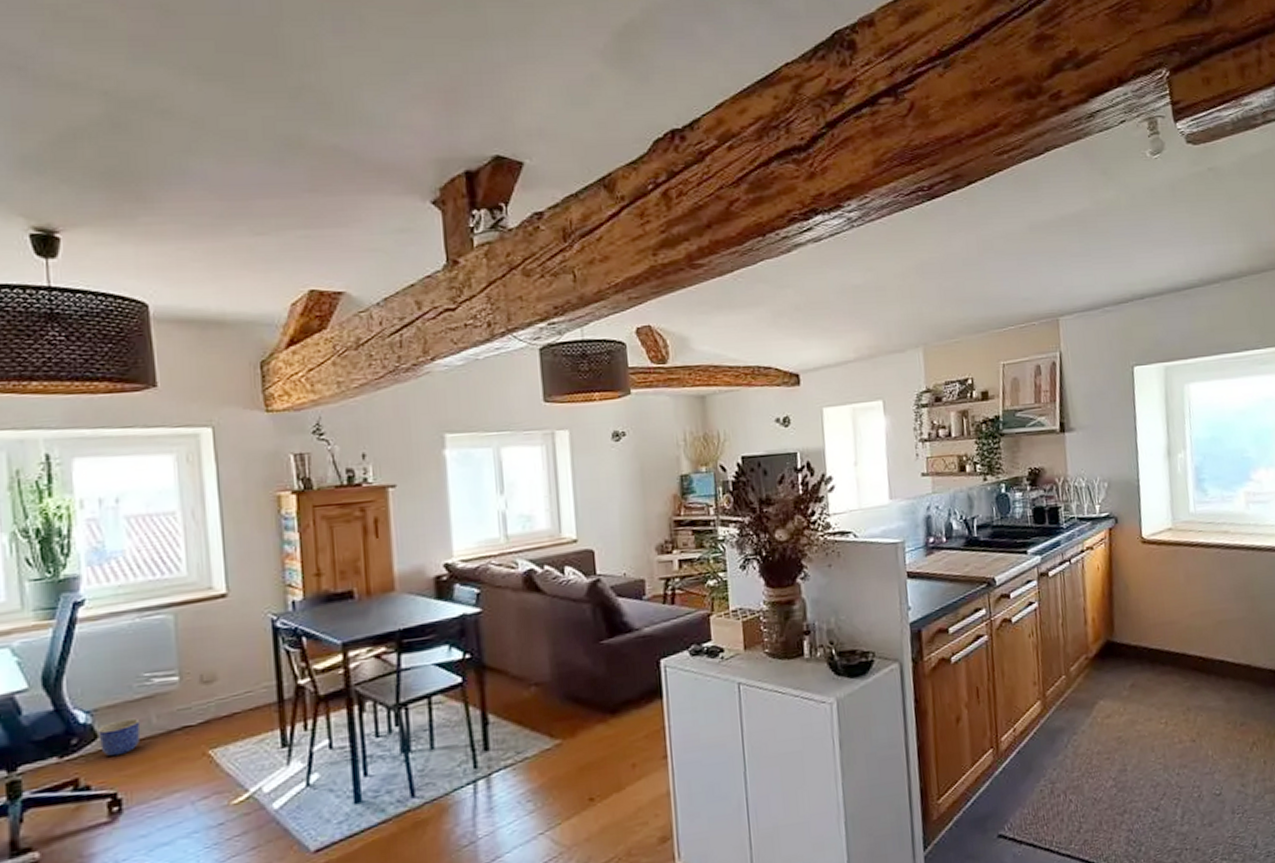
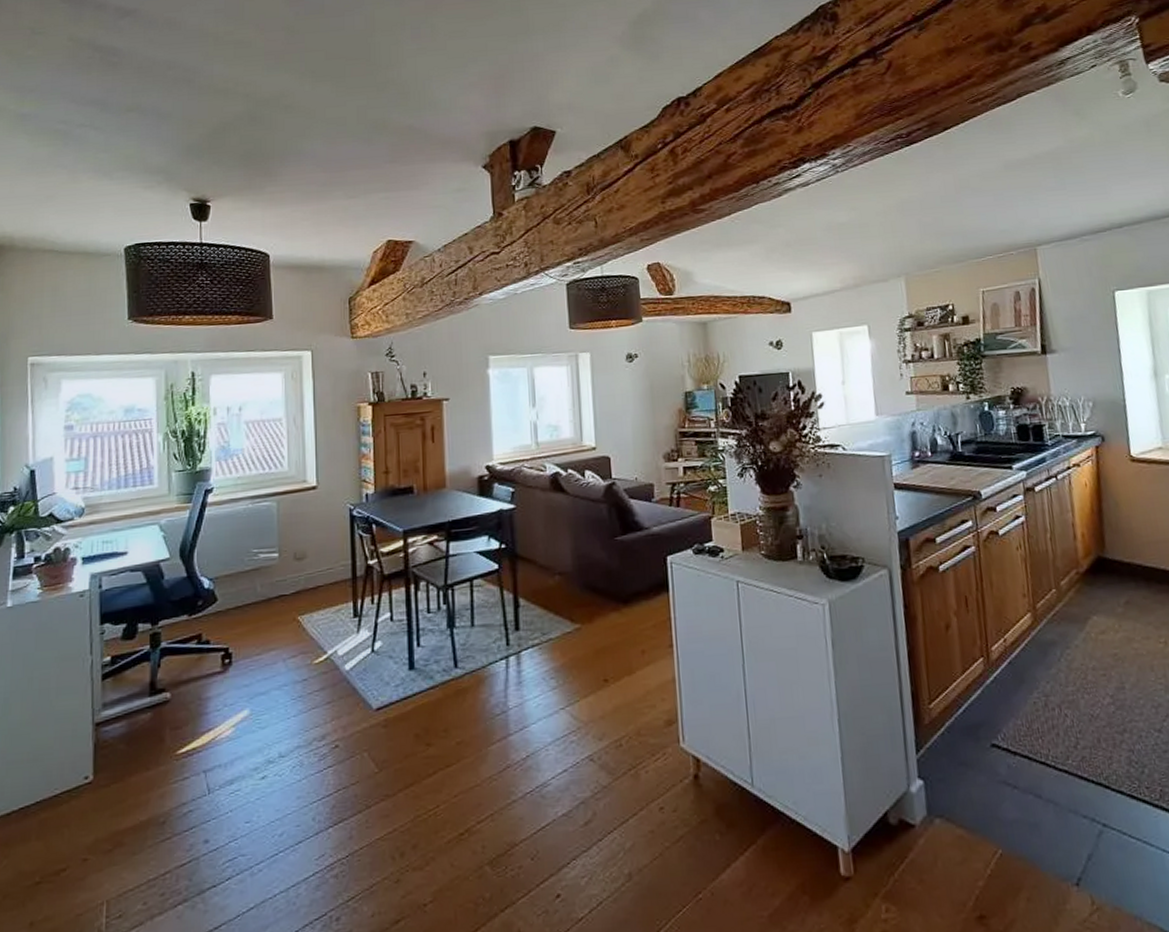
planter: present [98,718,141,757] -> none [217,586,249,617]

